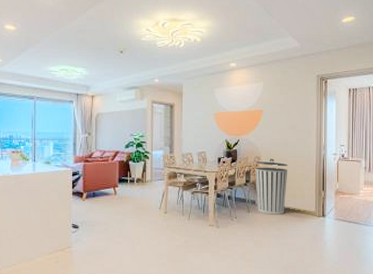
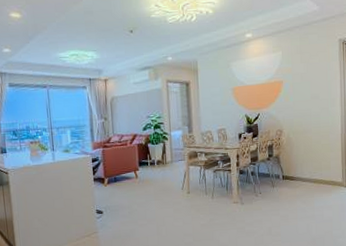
trash can: present [255,158,288,215] -> none [278,130,312,188]

